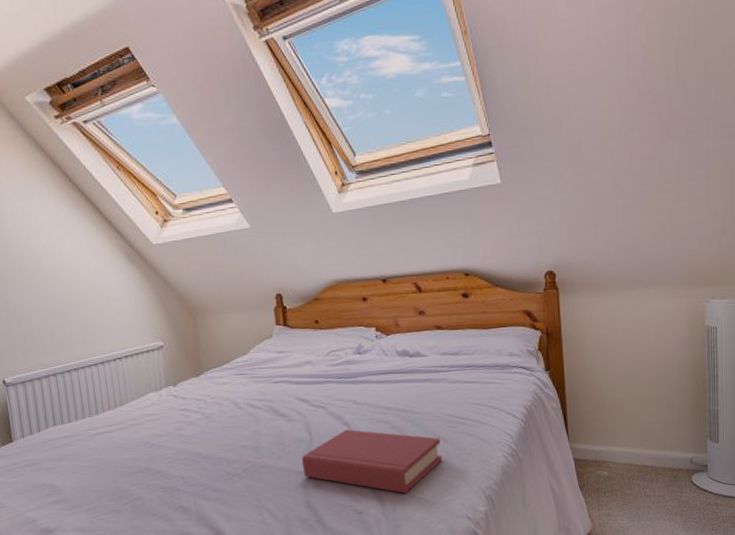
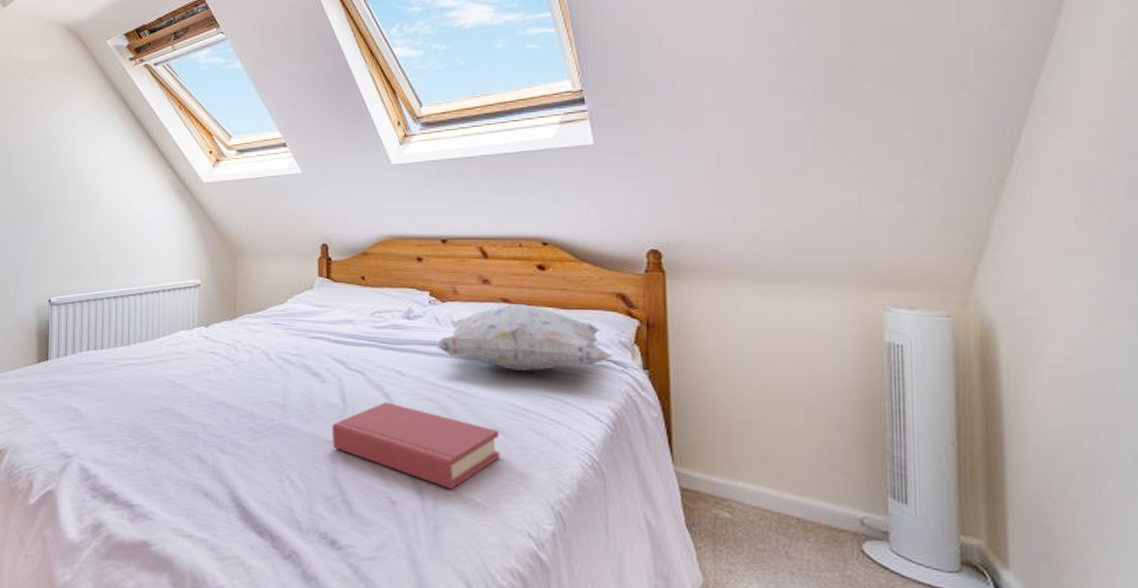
decorative pillow: none [384,329,524,386] -> present [436,304,614,371]

